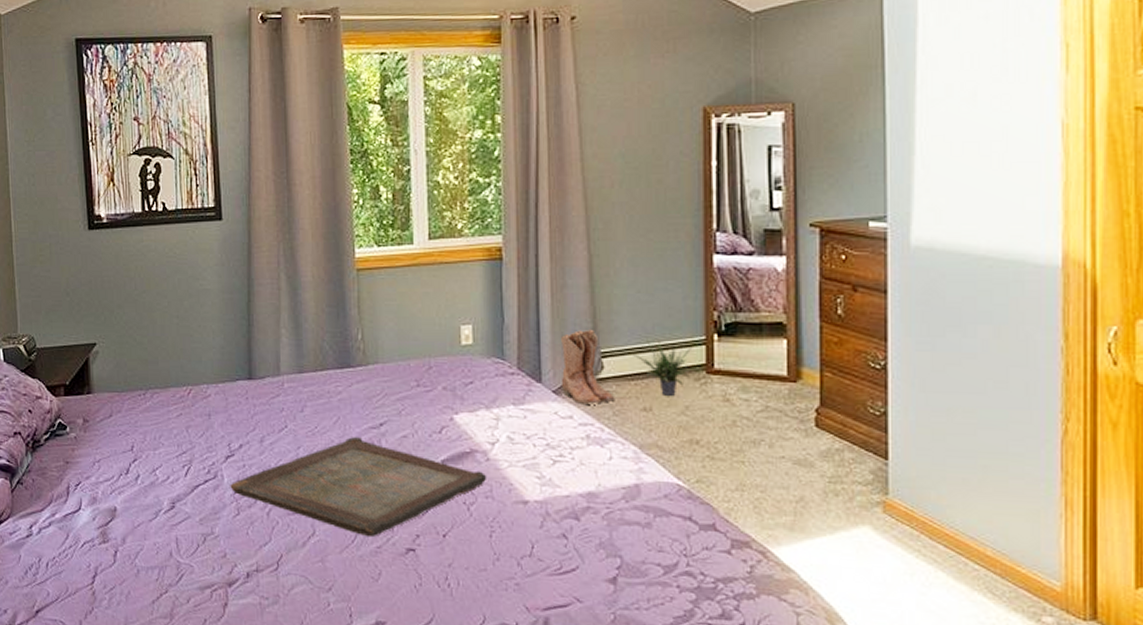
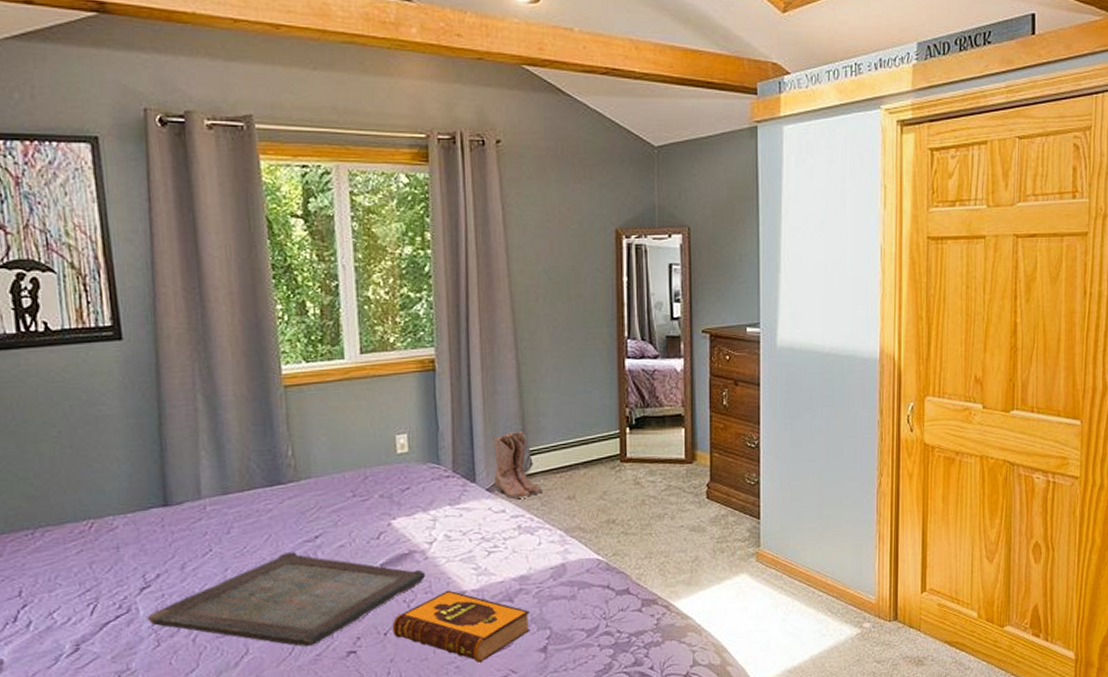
hardback book: none [451,497,598,584] -> present [392,590,530,663]
potted plant: present [633,338,704,396] -> none [558,435,618,484]

